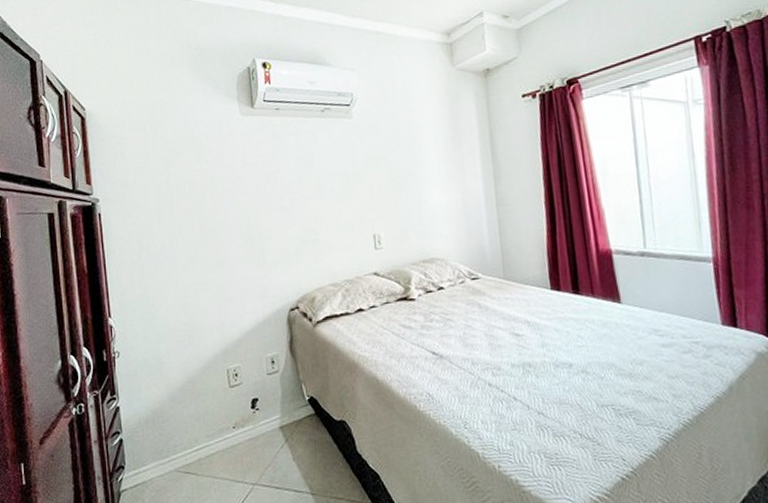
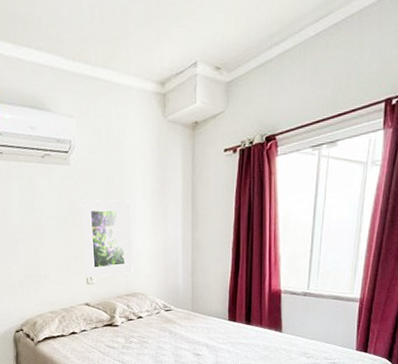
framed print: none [364,153,429,243] -> present [80,200,133,279]

